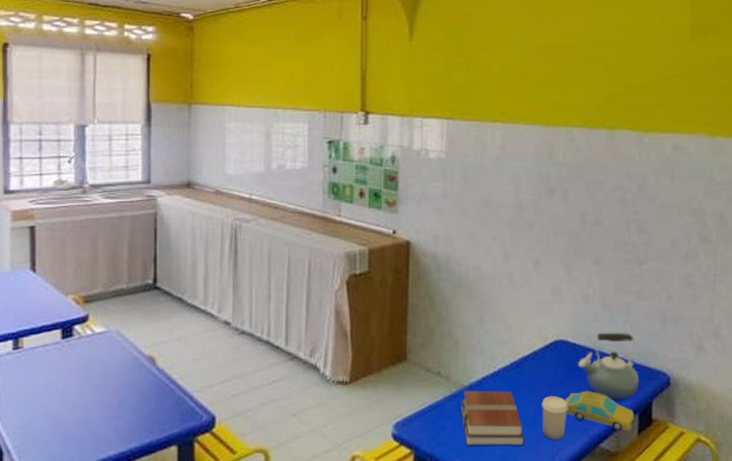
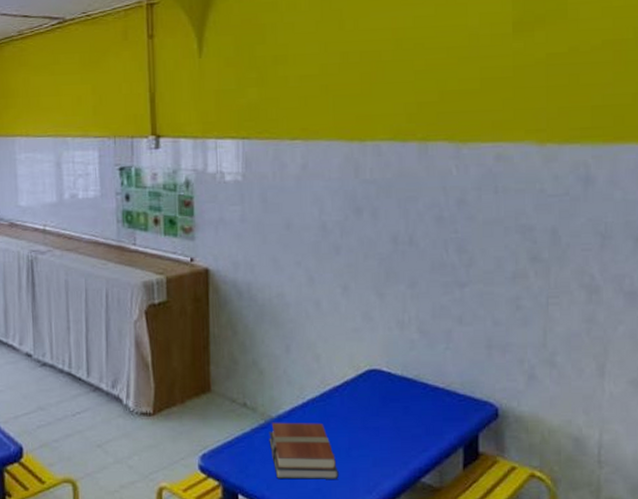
cup: present [542,396,568,441] -> none [356,428,385,475]
toy car: present [565,390,635,431] -> none [381,422,459,465]
kettle: present [578,332,640,400] -> none [394,360,464,432]

